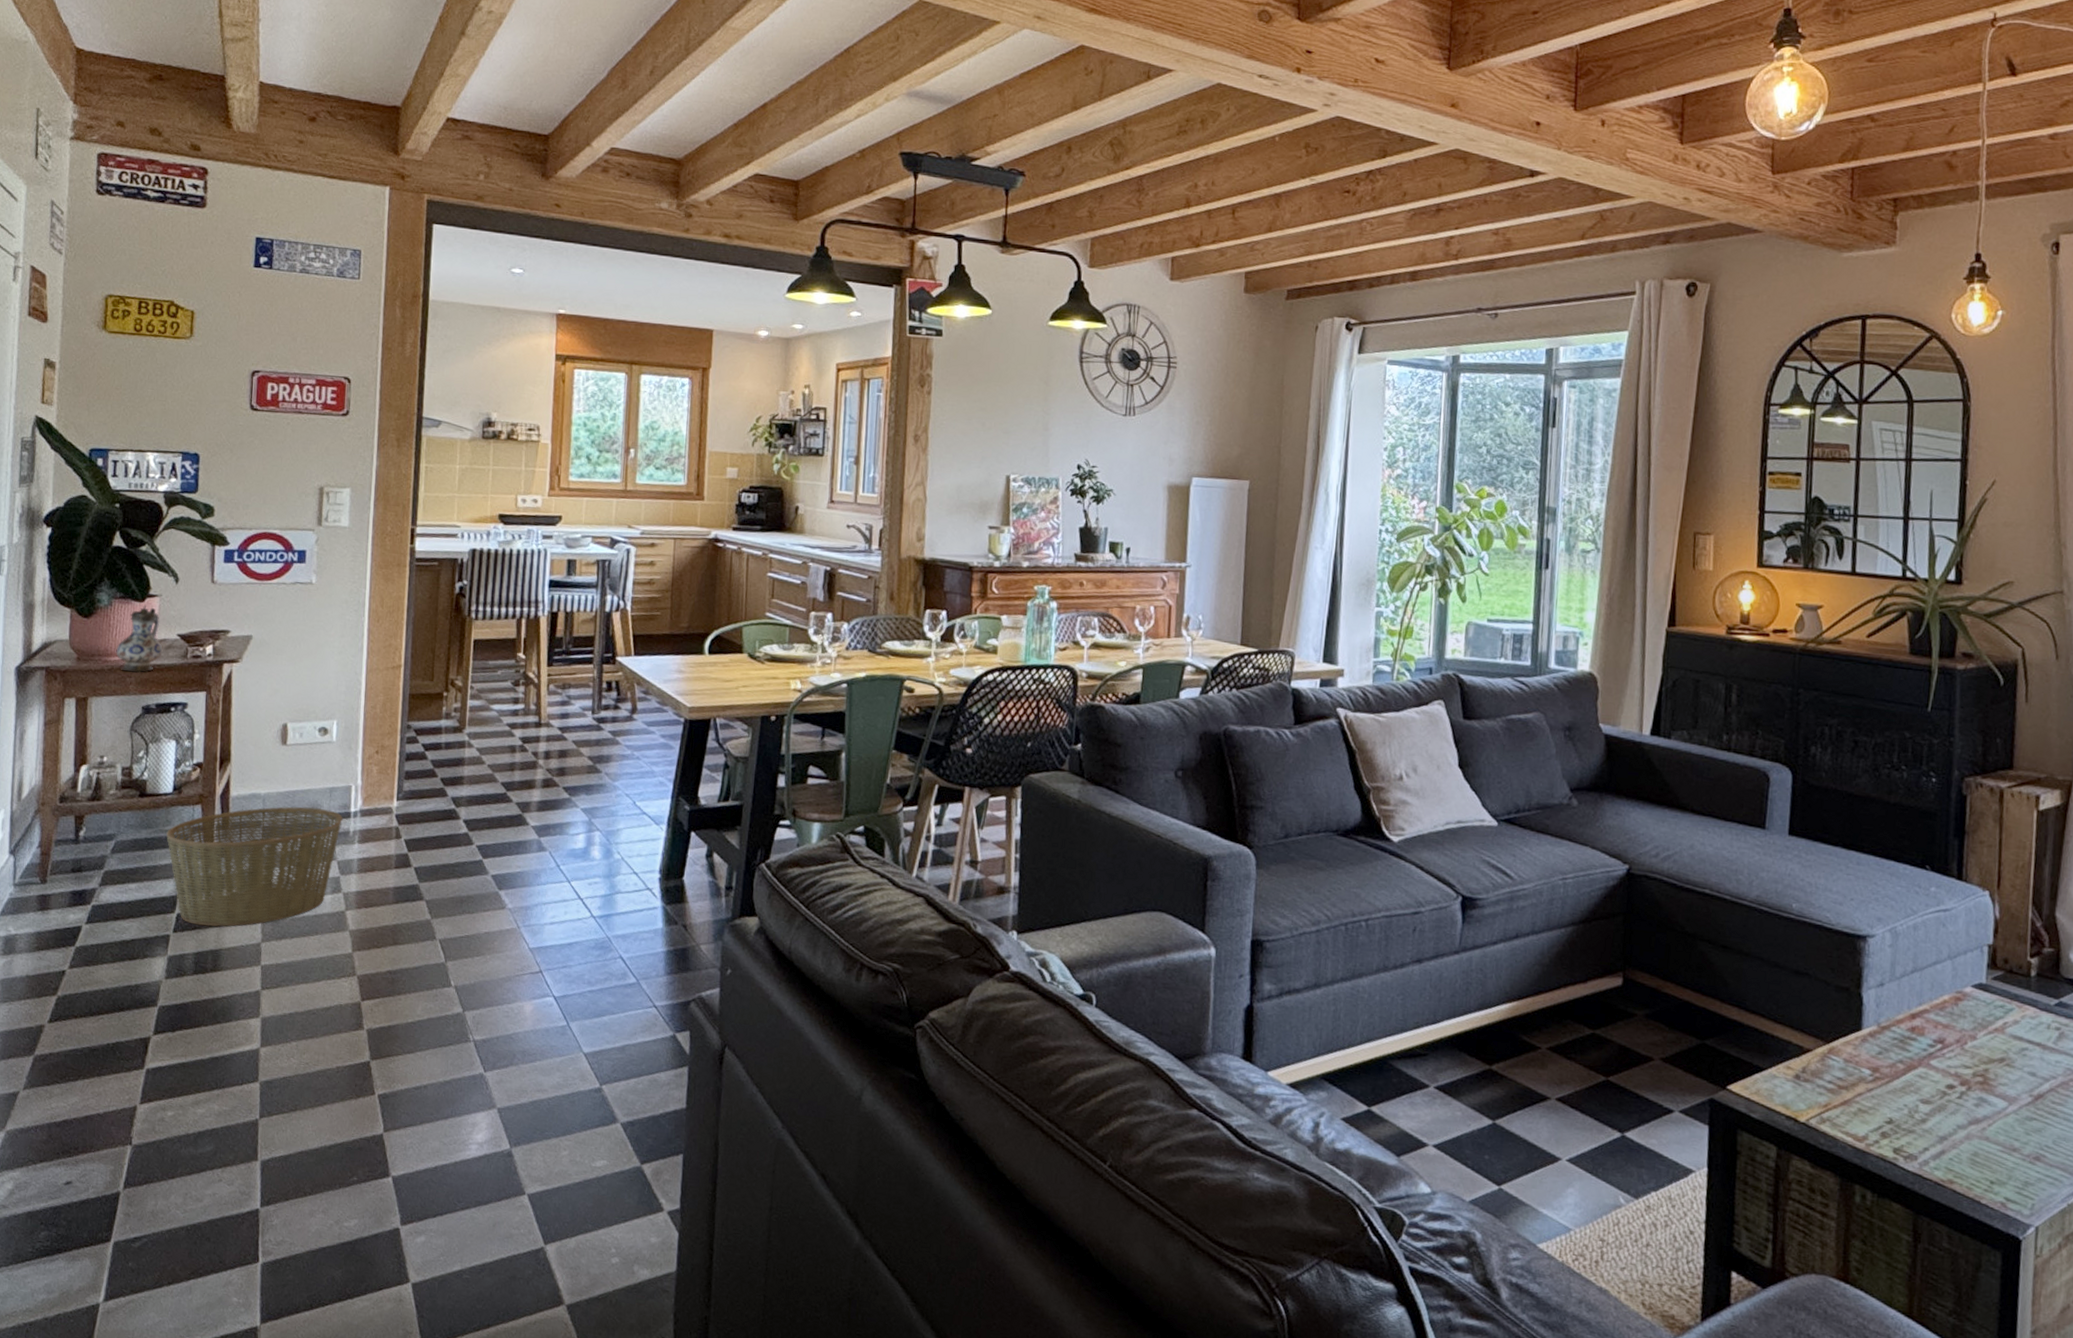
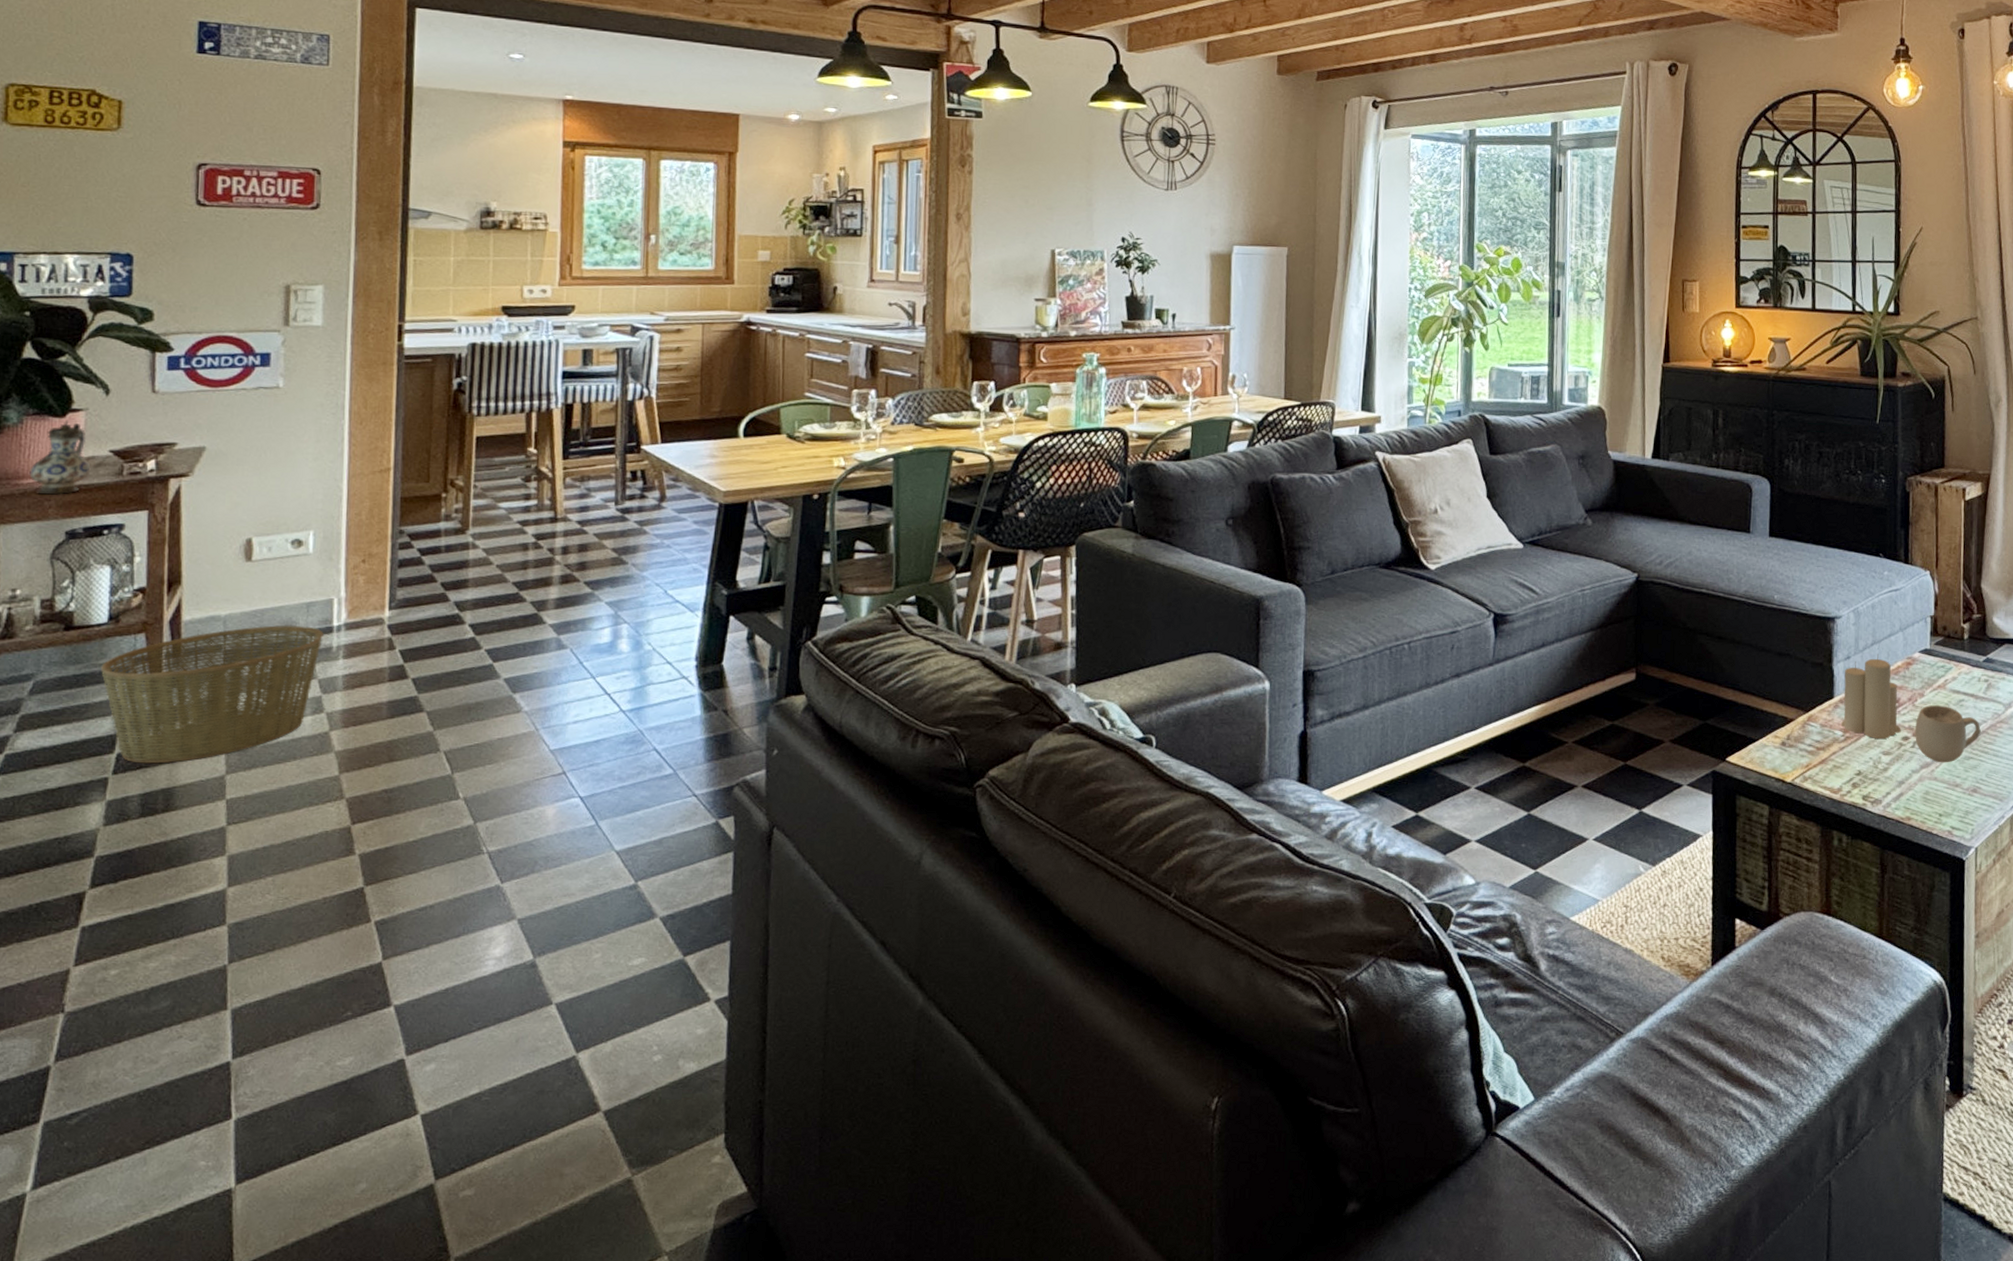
candle: none [1869,983,1946,1085] -> present [1841,654,1901,739]
mug: none [1962,1050,2050,1122] -> present [1915,705,1982,763]

